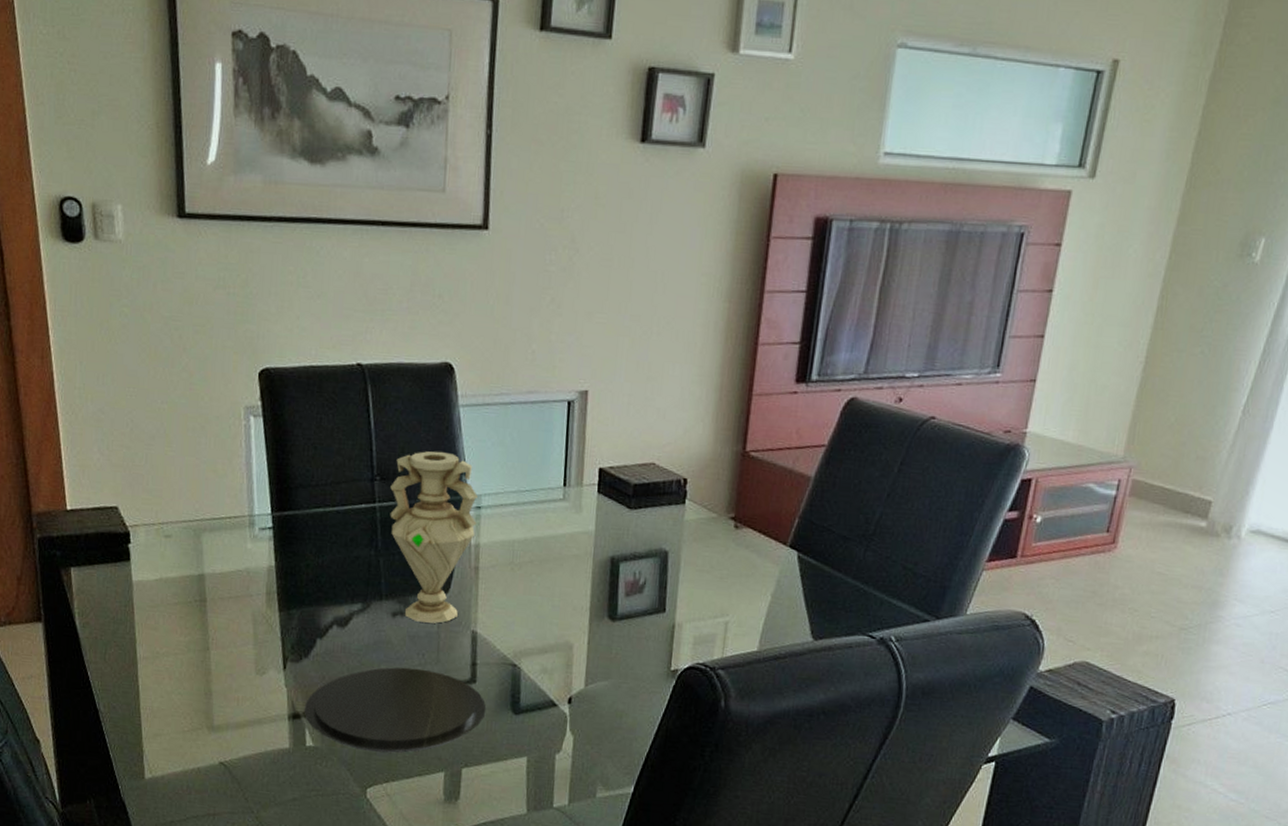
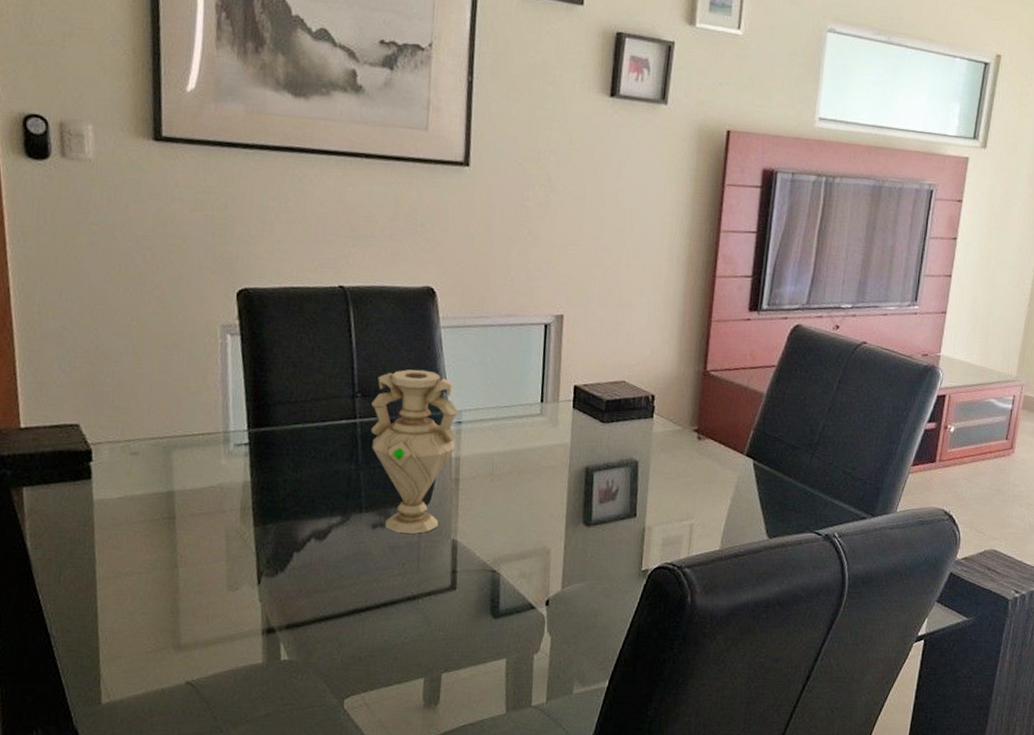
plate: present [303,667,487,753] -> none [278,577,466,663]

